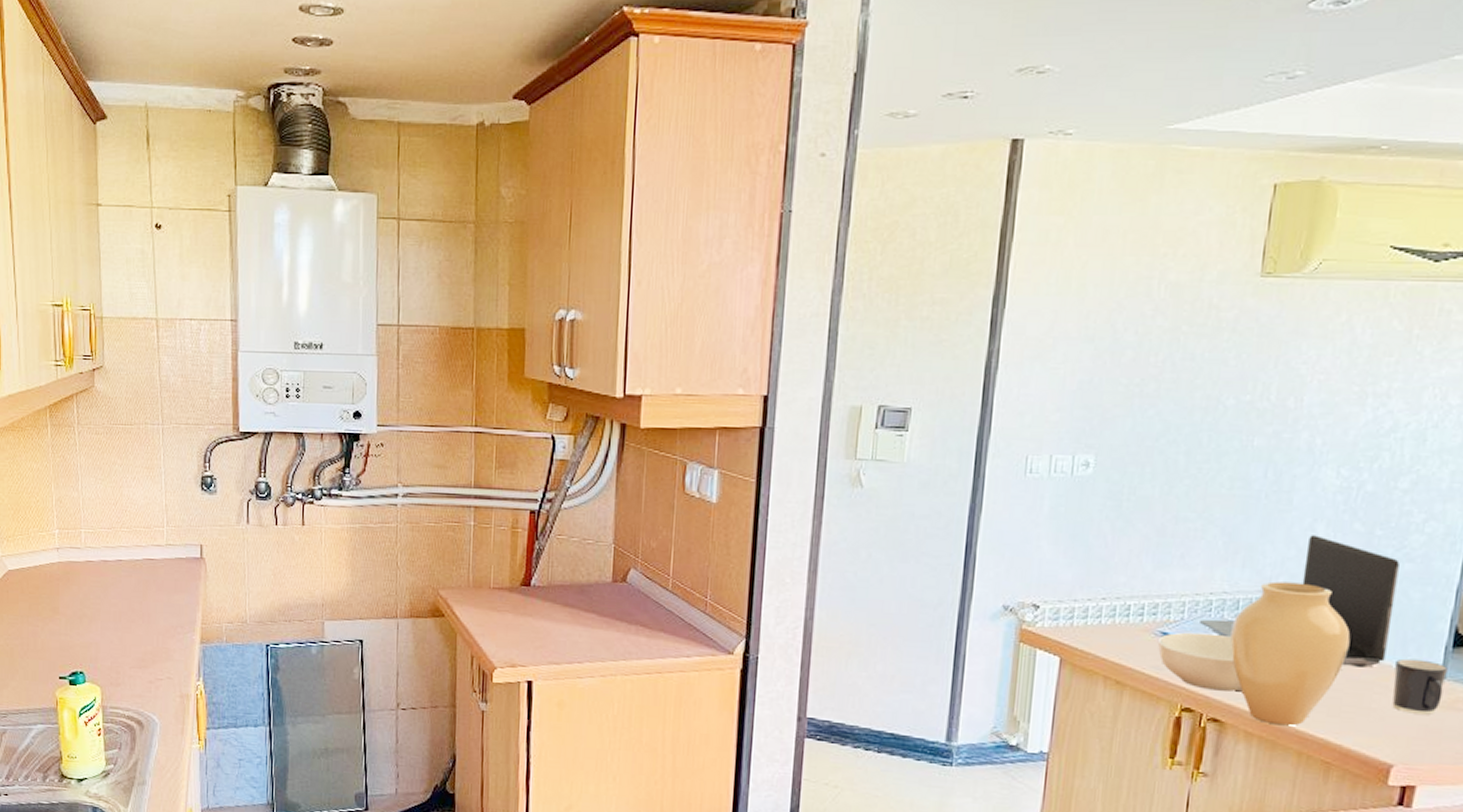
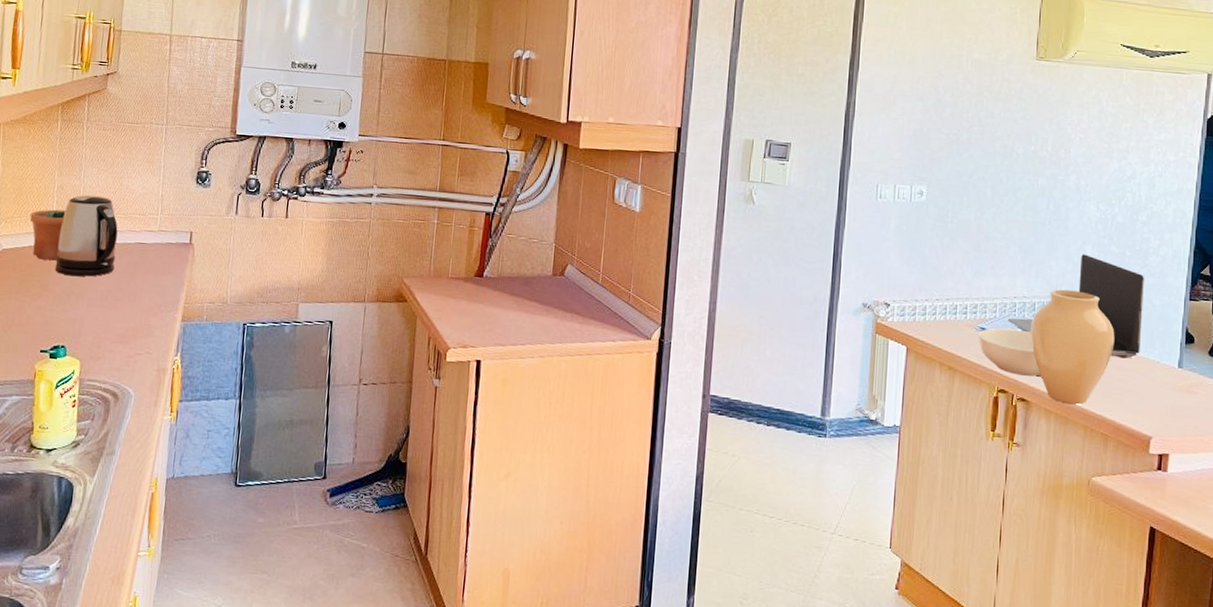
planter: none [31,525,67,581] -> present [30,209,66,261]
kettle: none [63,507,124,598] -> present [54,195,118,277]
mug: present [1392,658,1448,715] -> none [1147,352,1183,397]

